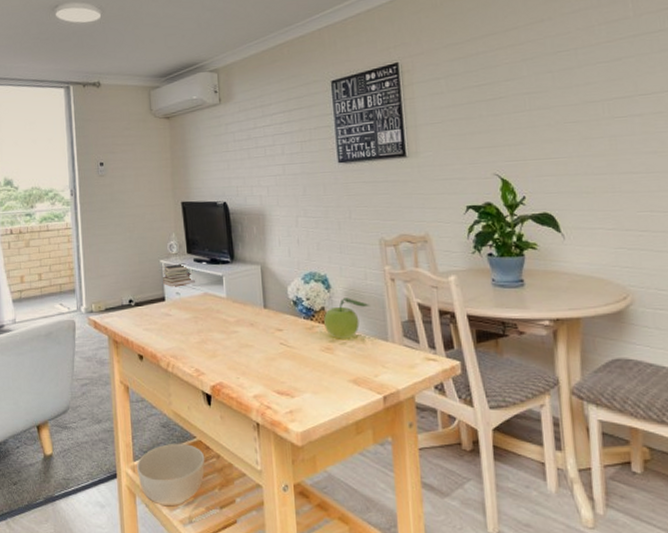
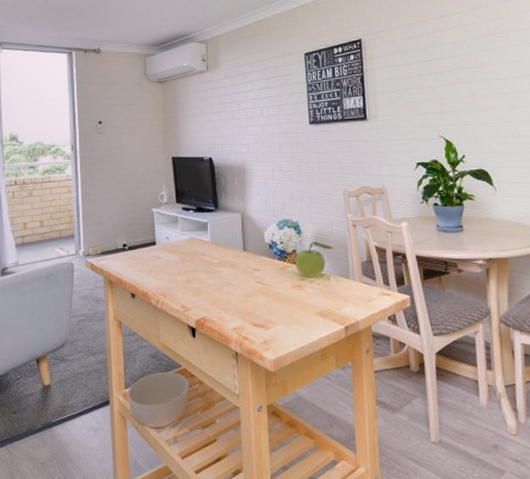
books: present [162,263,195,287] -> none [153,211,183,233]

